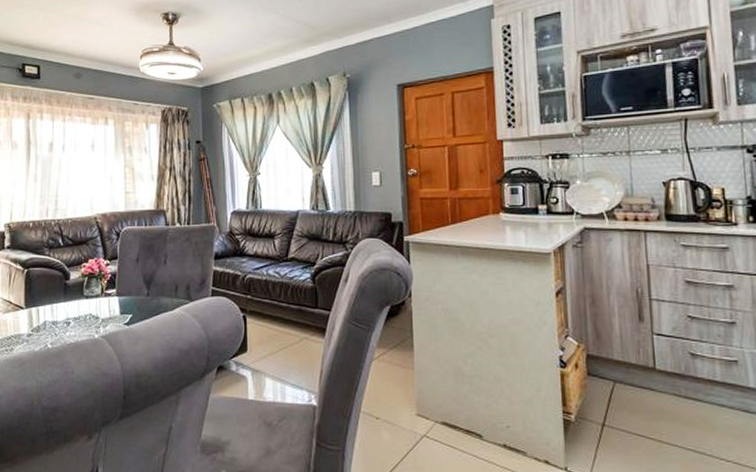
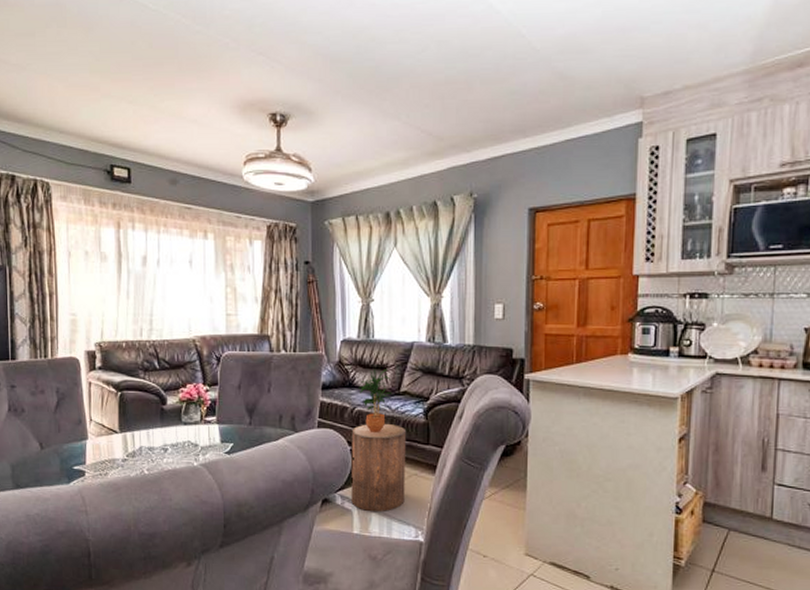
stool: none [244,289,297,378] -> present [351,423,407,512]
potted plant: none [249,237,280,298] -> present [358,369,392,432]

